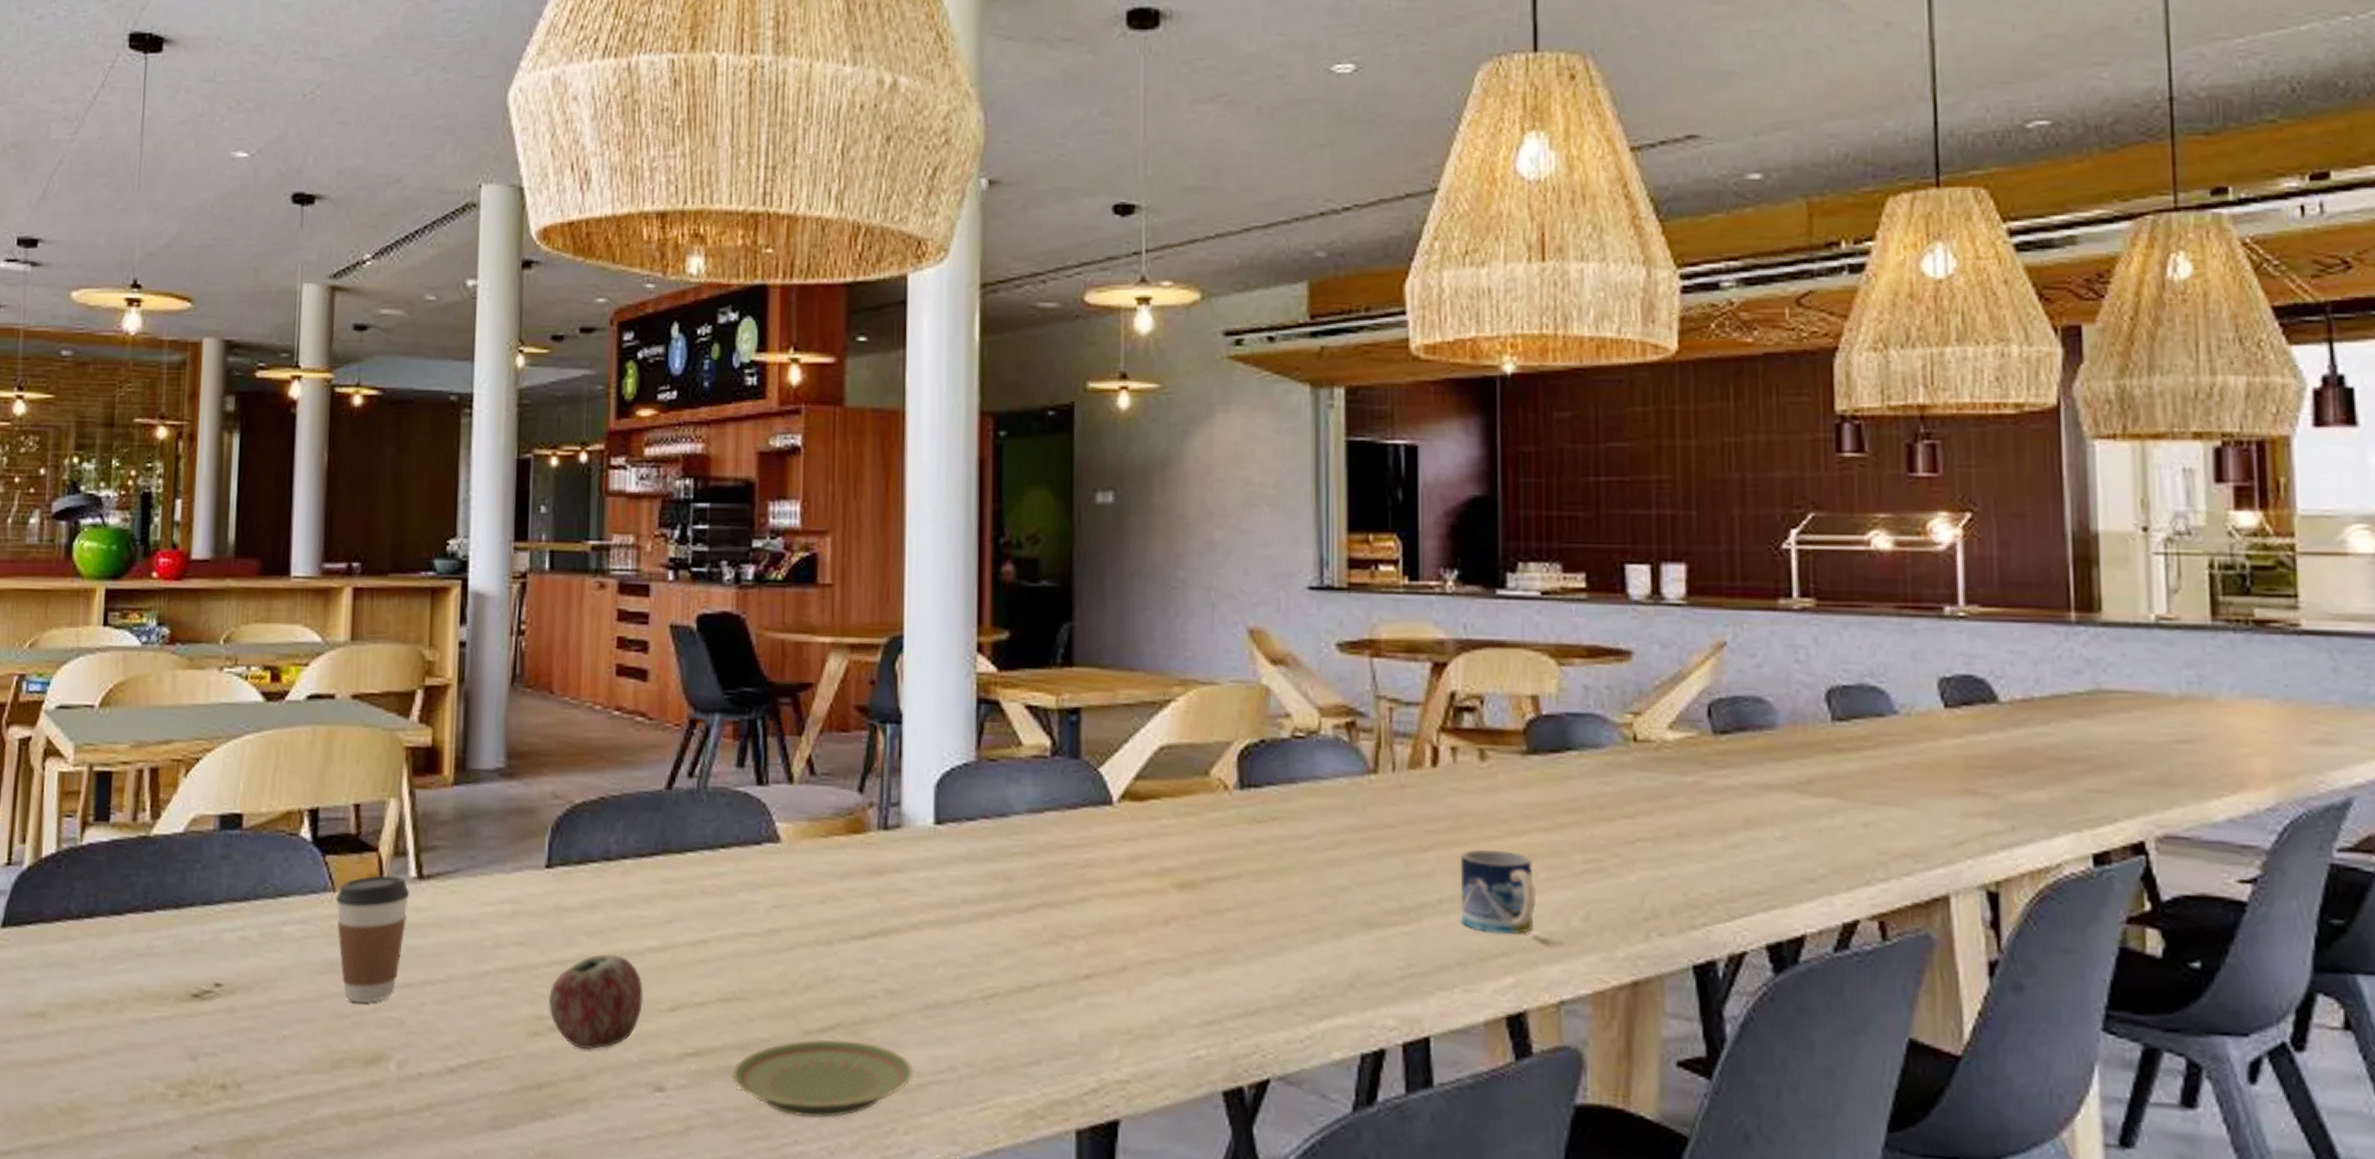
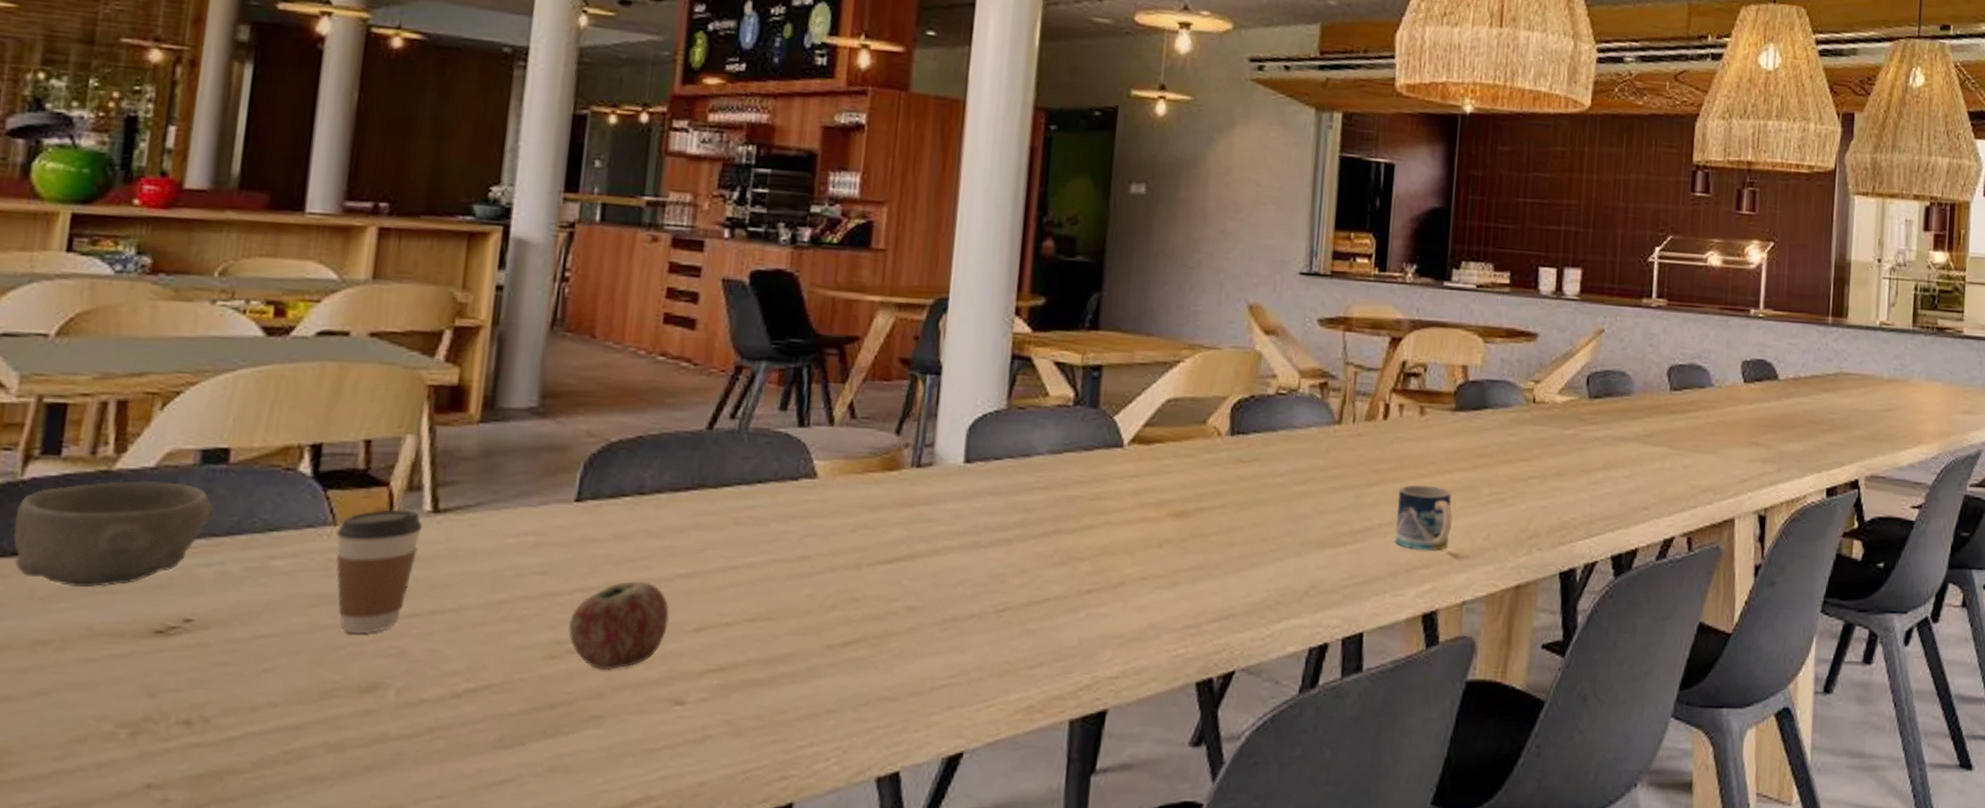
bowl: none [77,846,235,950] -> present [12,481,216,588]
plate: present [732,1039,914,1118] -> none [753,652,928,721]

